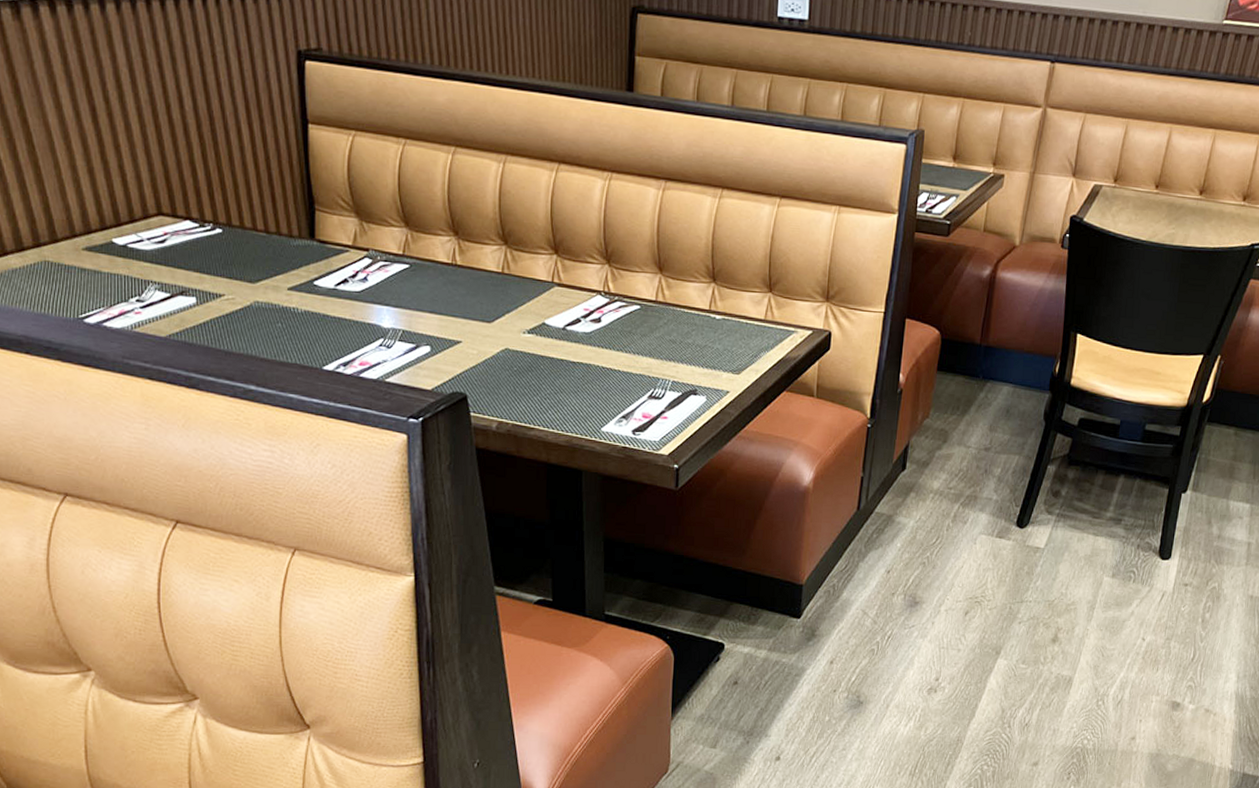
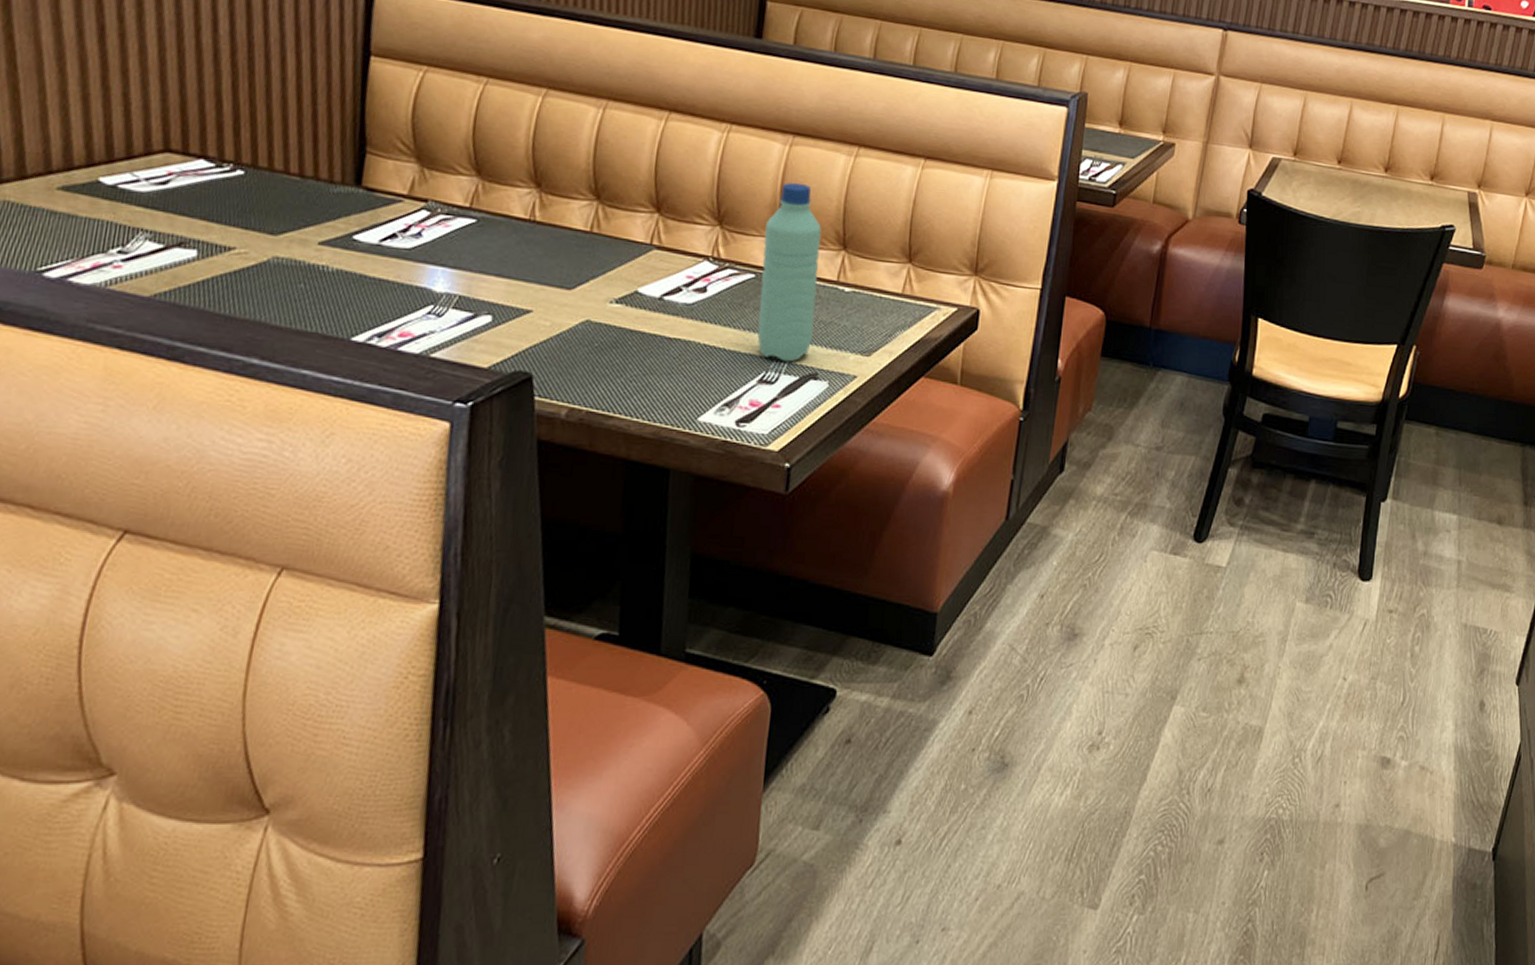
water bottle: none [645,223,694,381] -> present [757,182,822,362]

